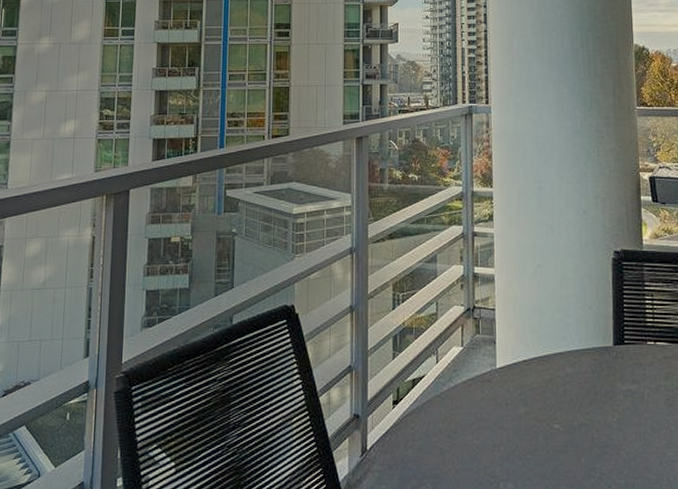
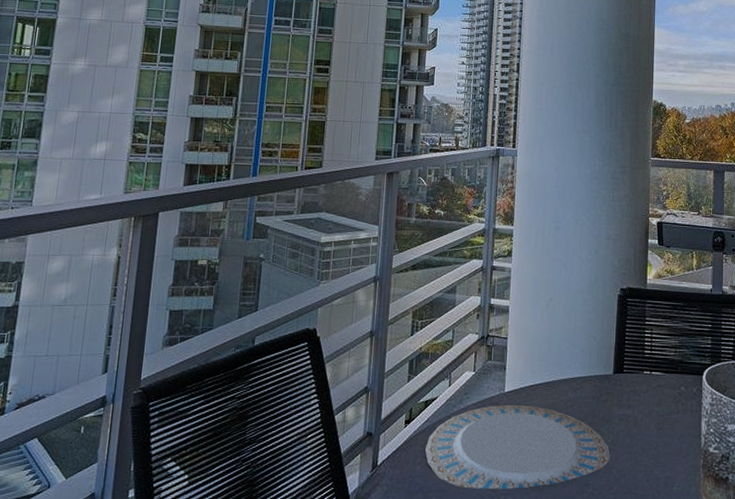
plate: none [415,382,617,474] -> present [424,405,610,489]

